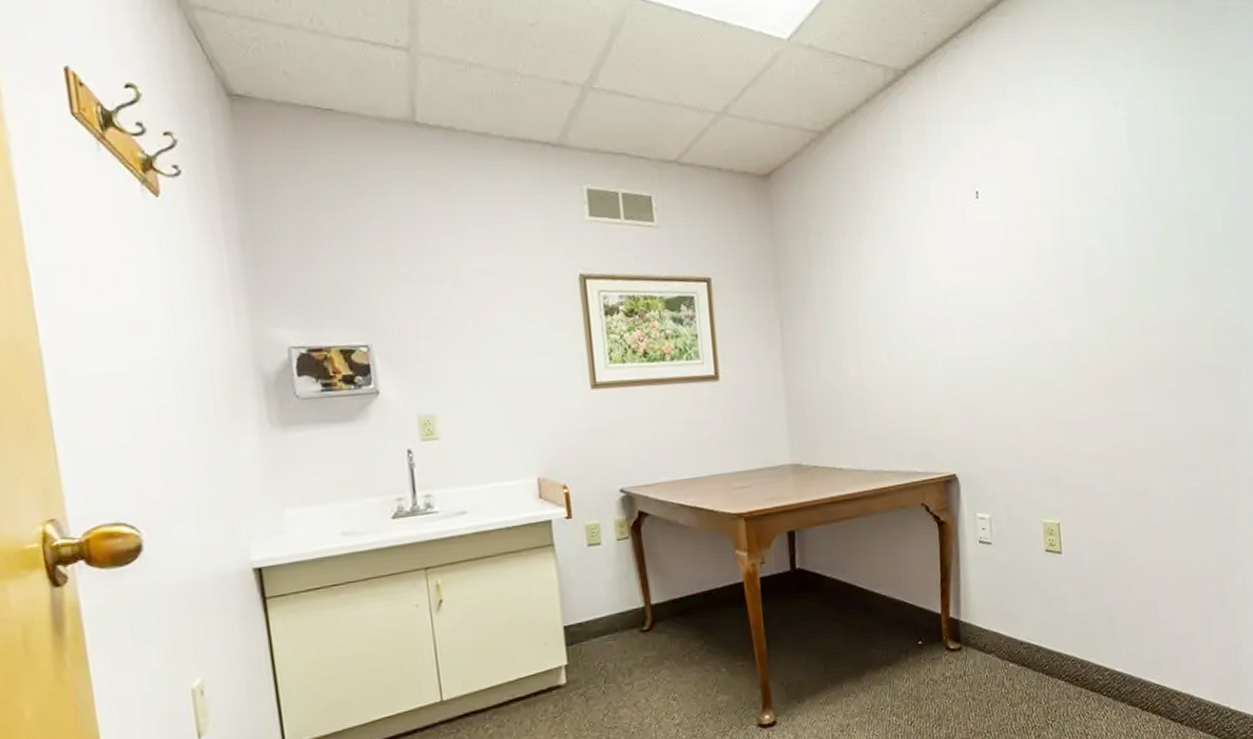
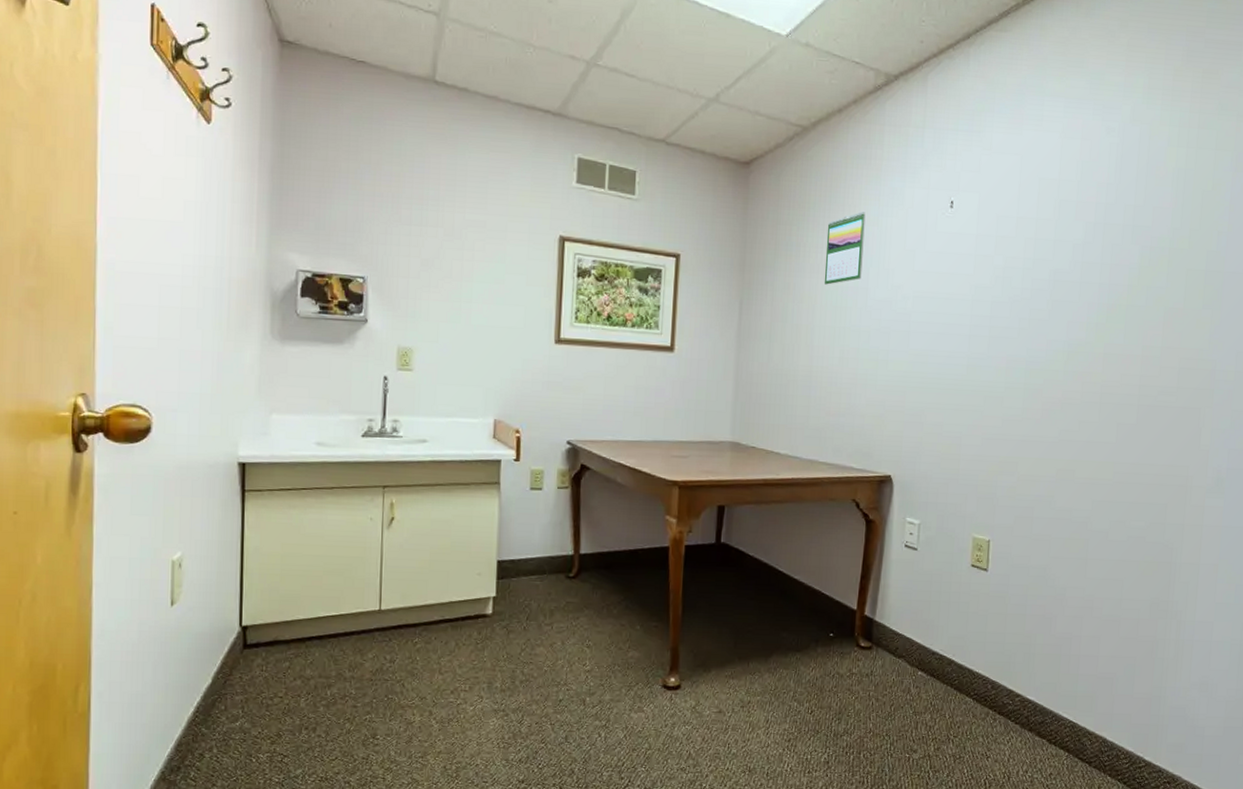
calendar: none [857,212,899,291] -> present [824,212,866,285]

